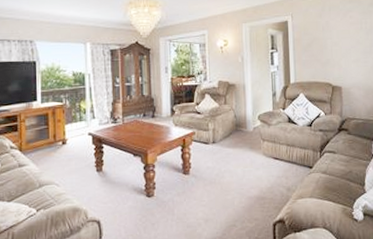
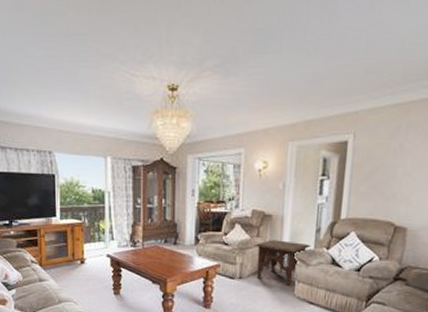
side table: none [223,105,270,145] -> present [254,240,311,286]

